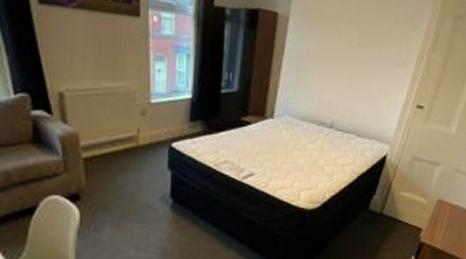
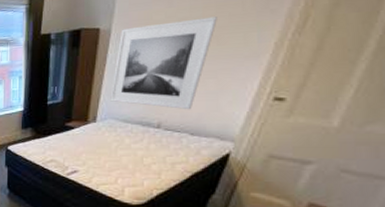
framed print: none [287,18,378,112] -> present [110,17,217,110]

